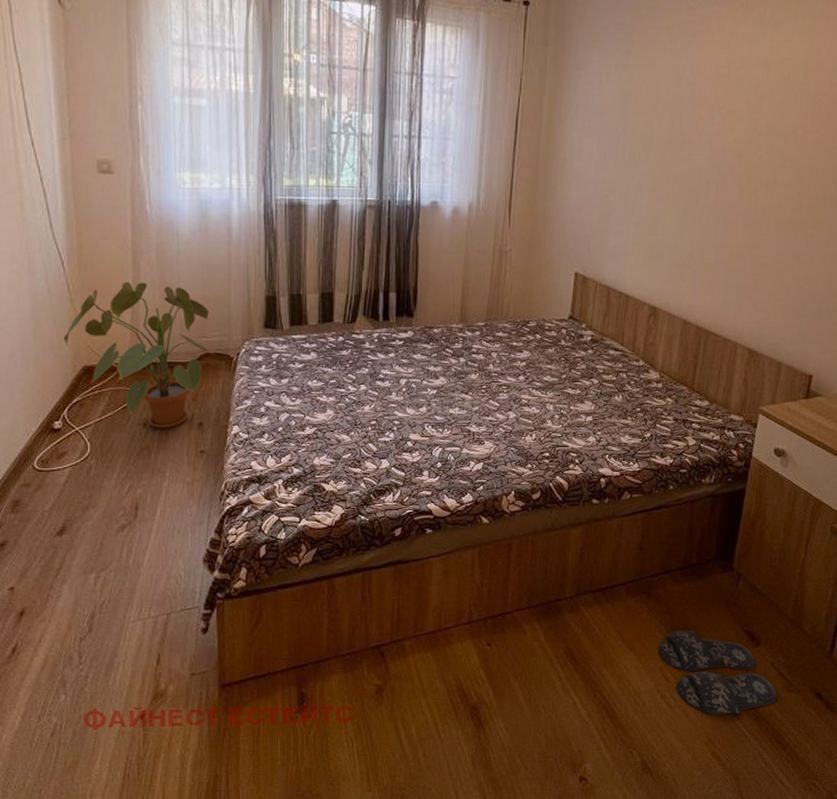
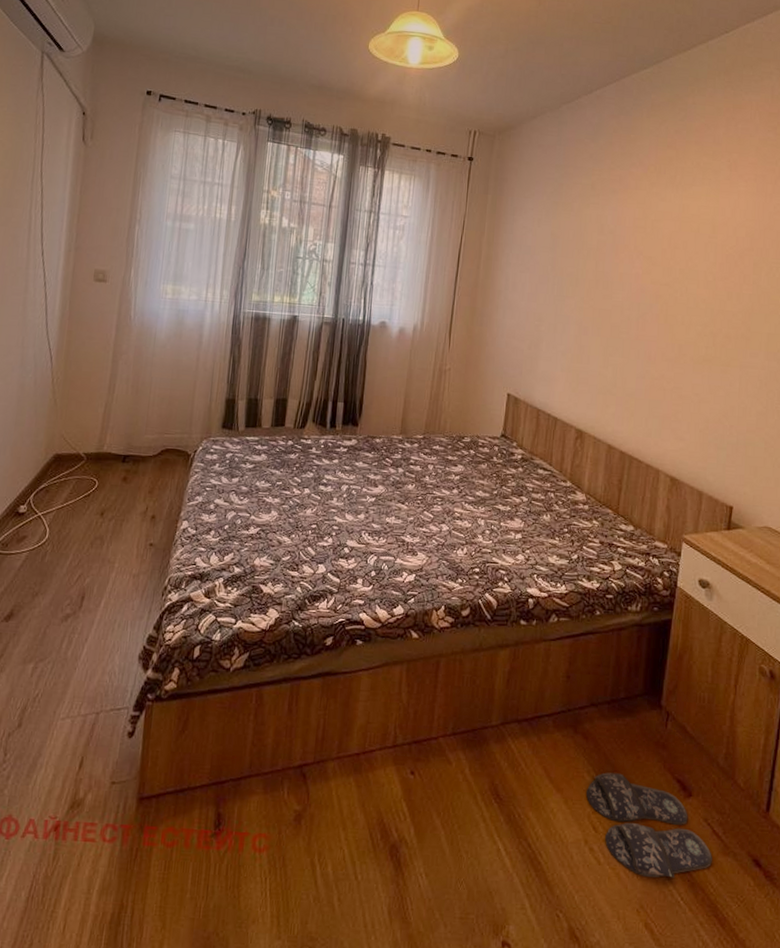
house plant: present [63,281,215,429] -> none [41,378,174,520]

